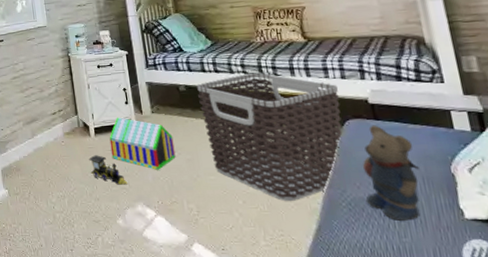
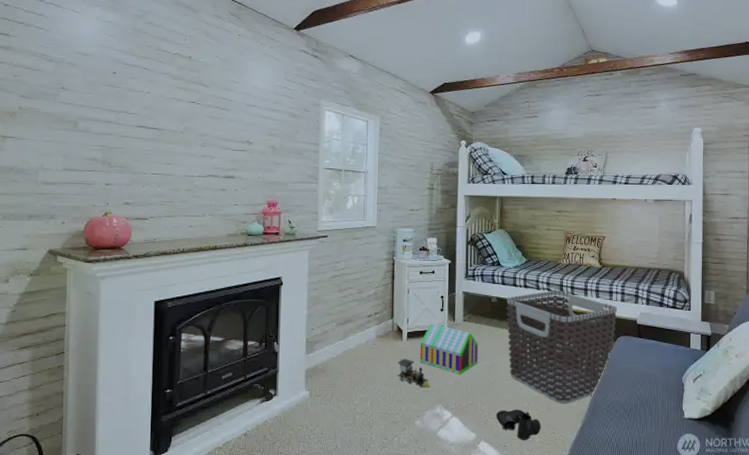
boots: none [206,207,265,243] -> present [495,409,541,440]
teddy bear: present [362,125,421,221] -> none [620,341,662,420]

